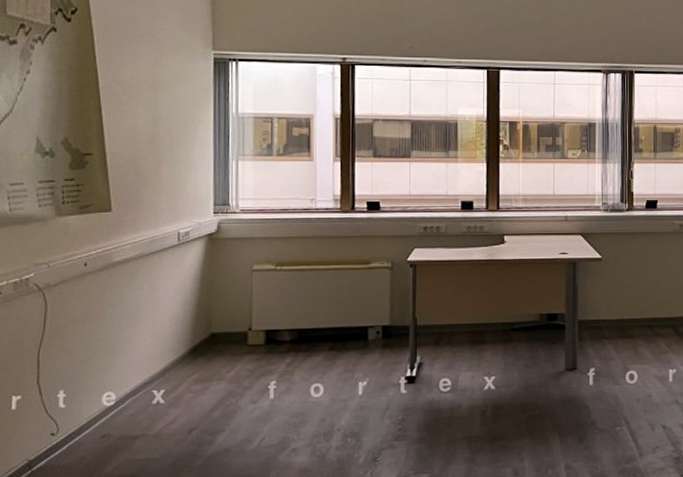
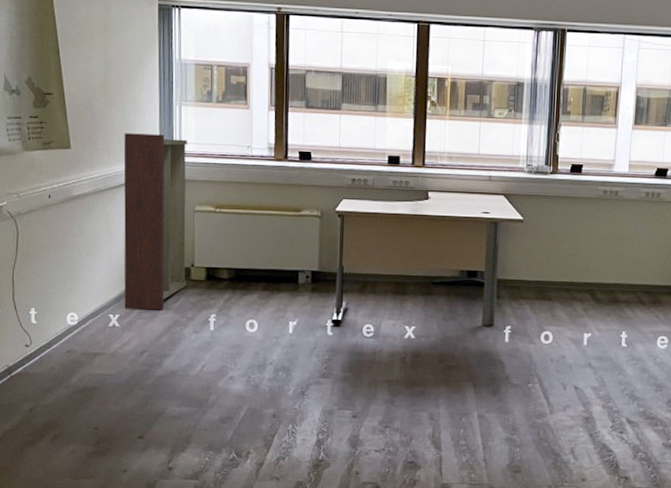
console table: none [171,191,245,383] -> present [123,133,187,310]

